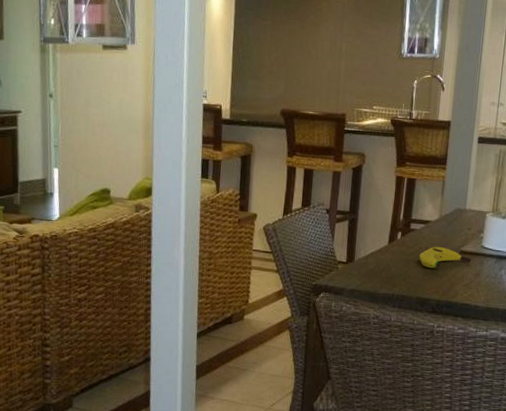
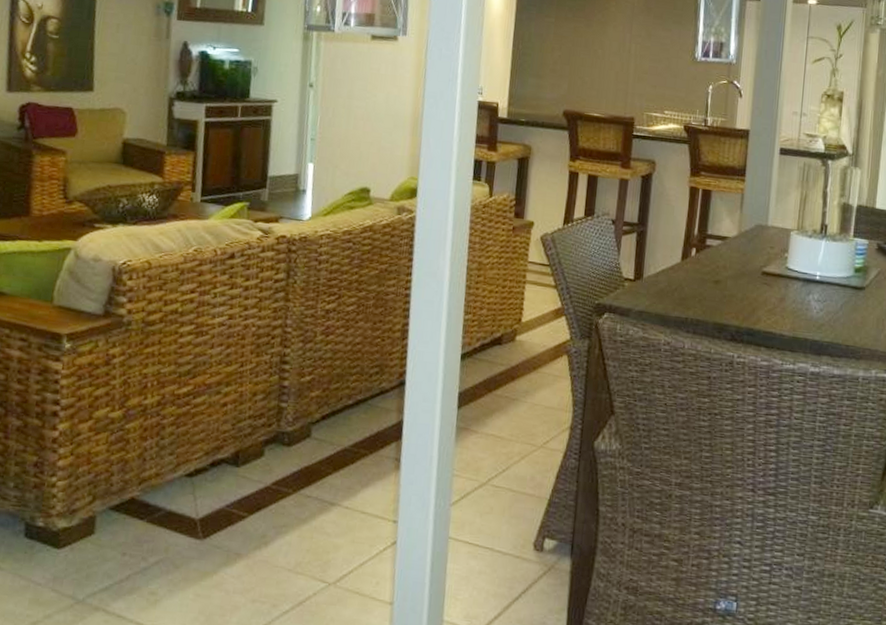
banana: present [419,247,471,268] -> none [715,266,775,290]

